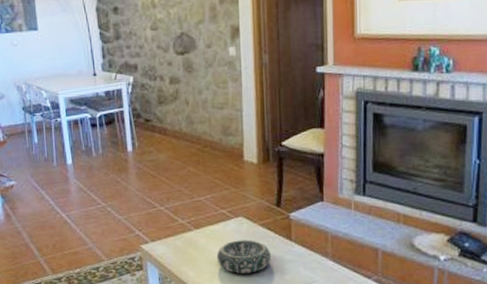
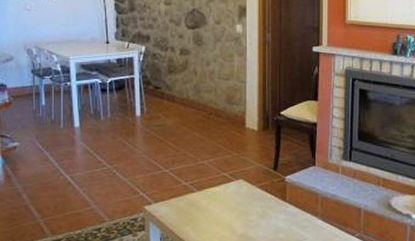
decorative bowl: present [216,240,272,274] -> none [217,201,268,233]

